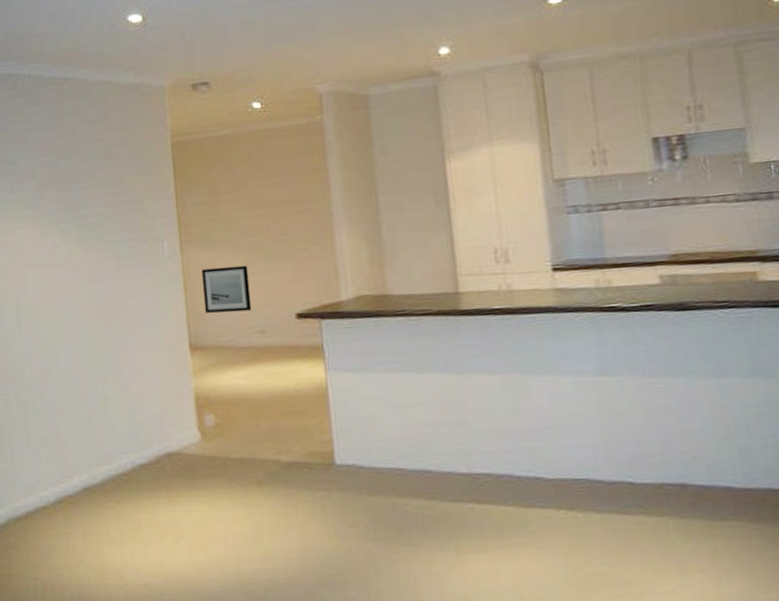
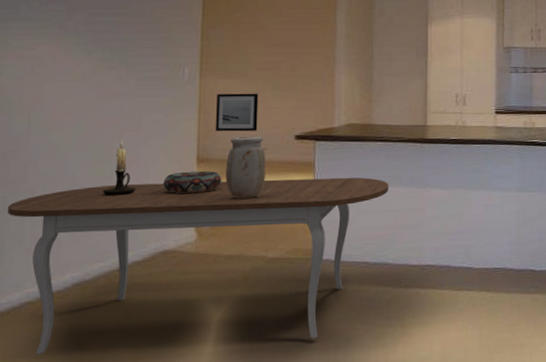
dining table: none [10,362,419,563] -> present [7,177,389,355]
candle holder: none [98,328,131,392] -> present [103,140,136,196]
decorative bowl: none [157,360,220,388] -> present [163,170,222,194]
vase: none [221,316,268,392] -> present [225,136,266,199]

